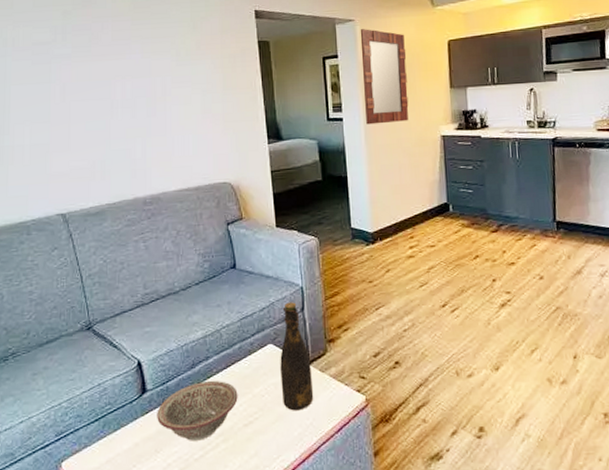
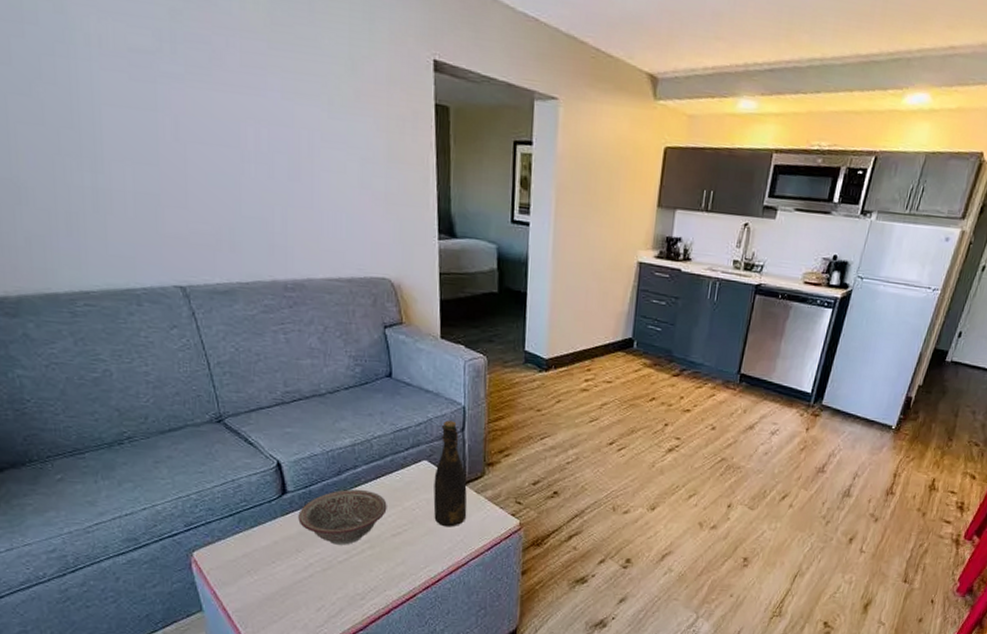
home mirror: present [360,29,409,125] -> none [556,112,615,239]

